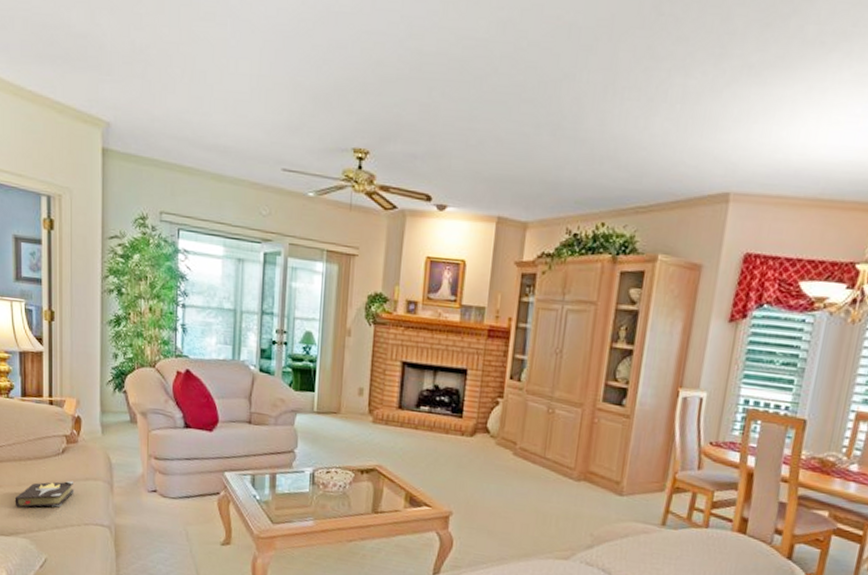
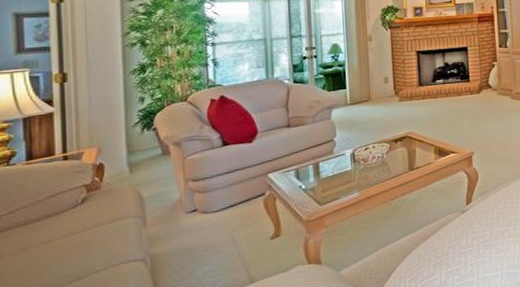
hardback book: present [14,480,74,508] -> none [19,227,99,274]

